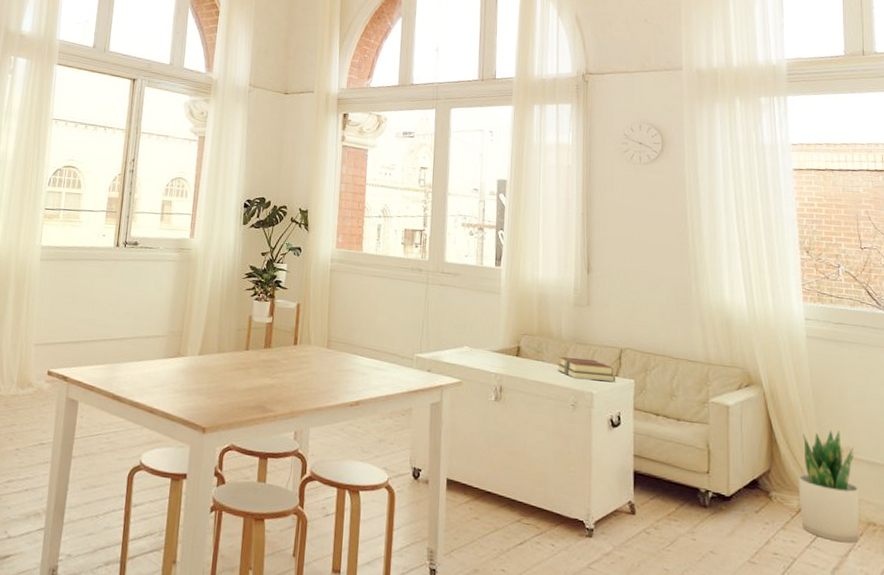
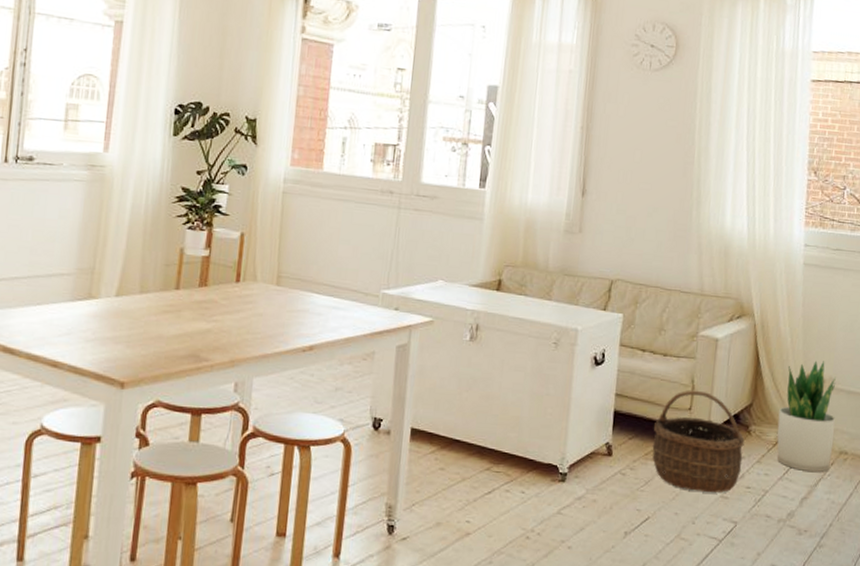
books: present [557,356,615,383] -> none [541,289,603,317]
wicker basket: none [673,454,766,557] -> present [652,390,745,493]

